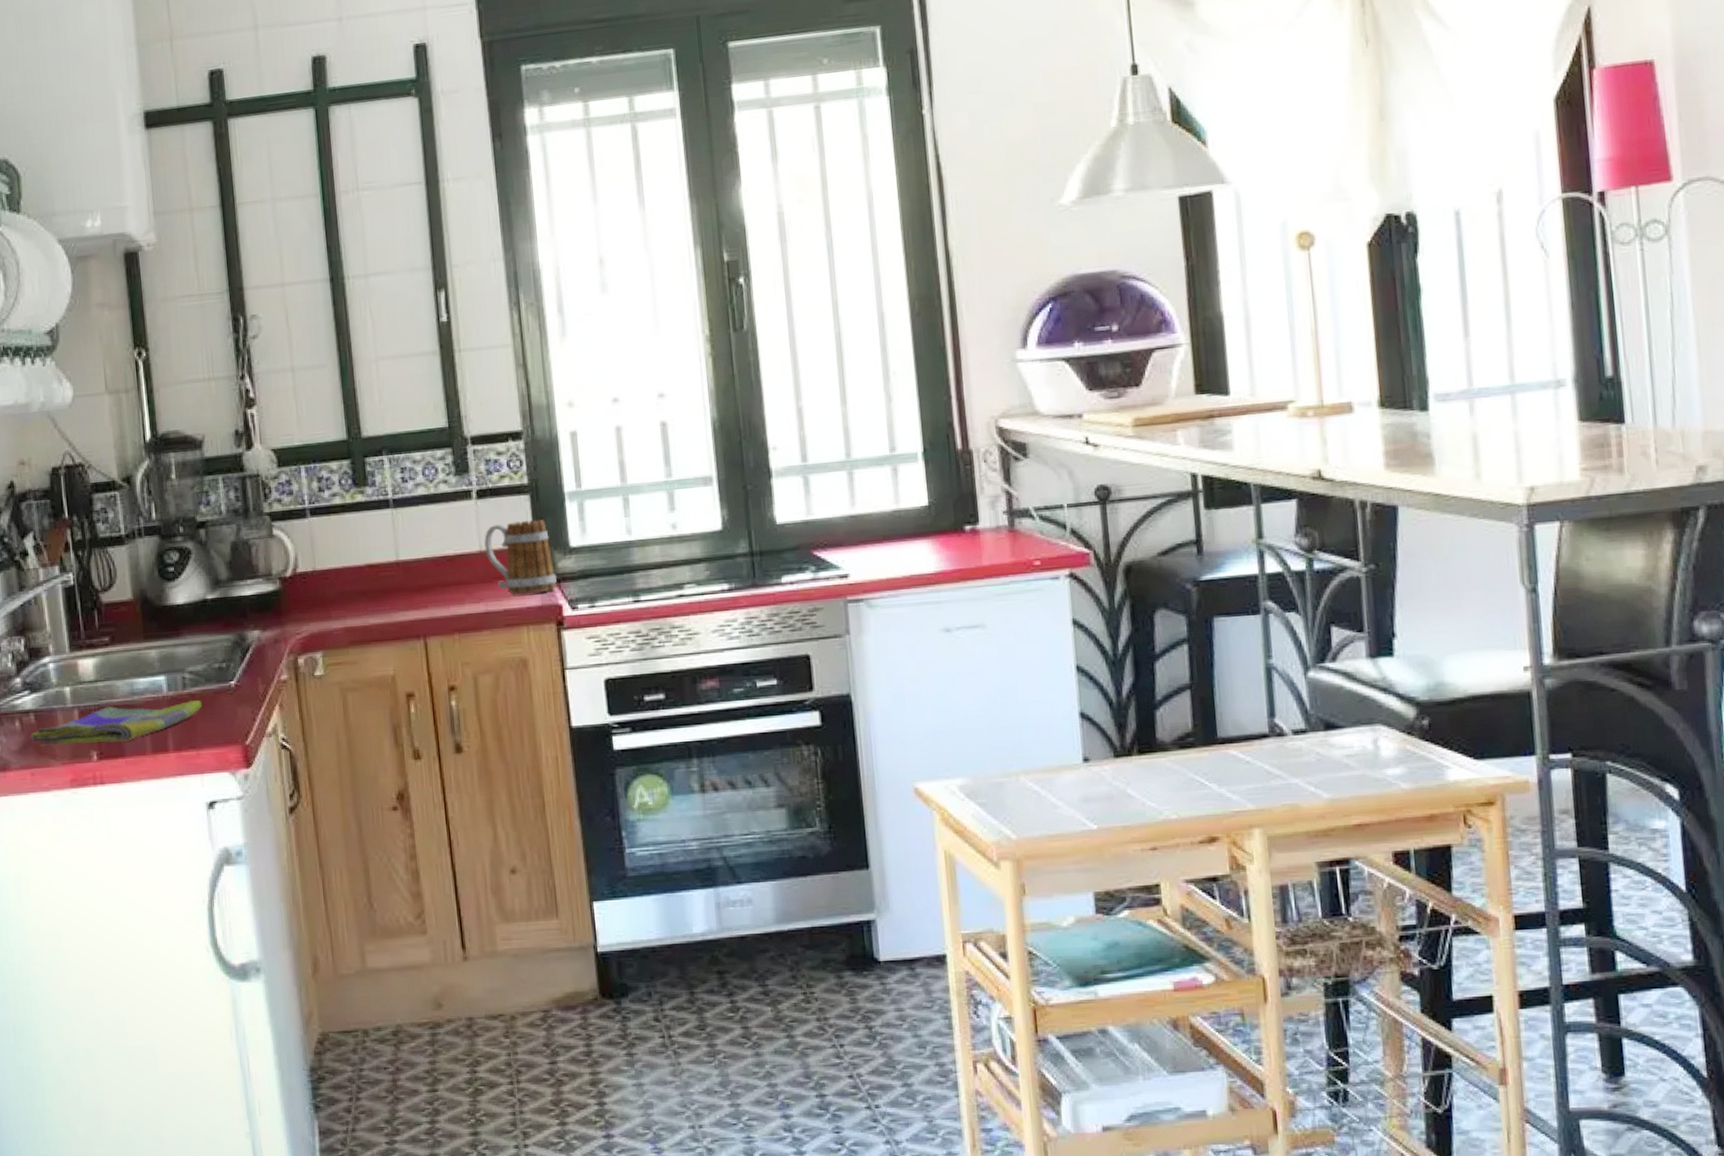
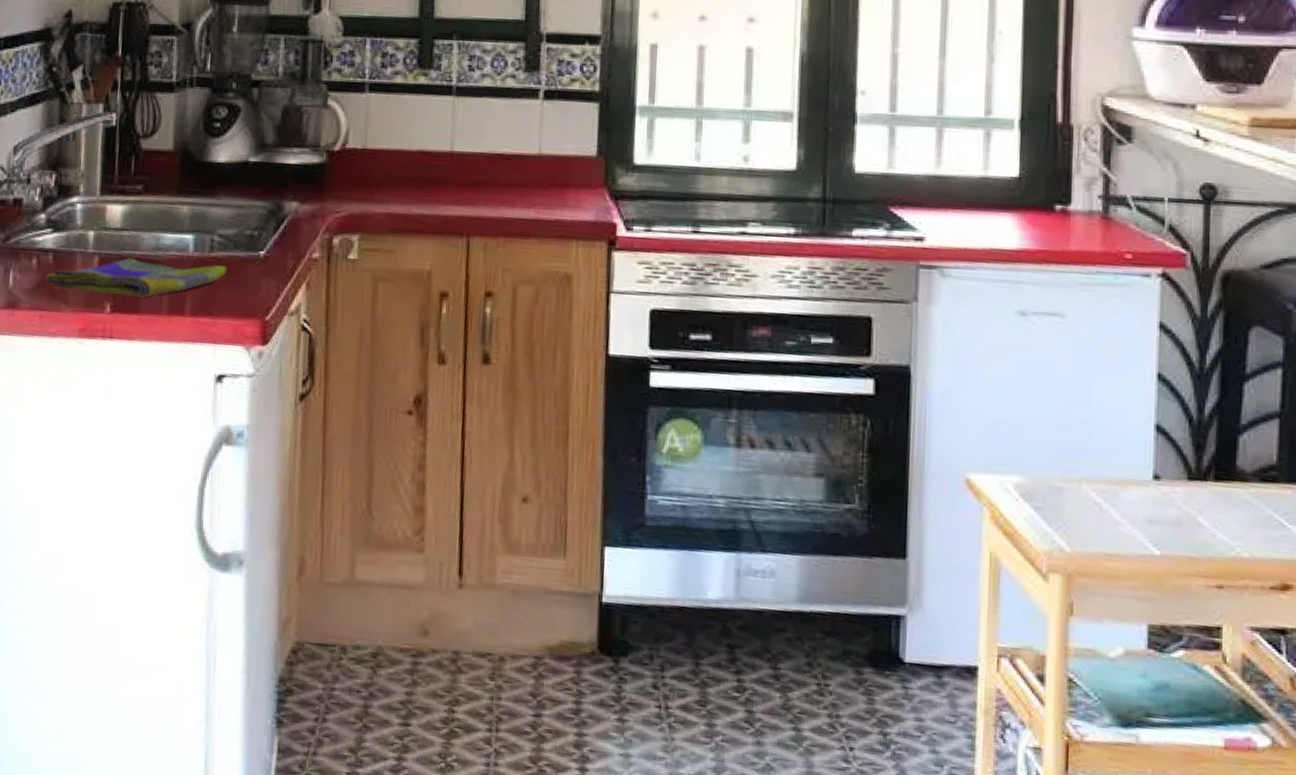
mug: present [484,519,557,595] -> none [544,129,615,208]

